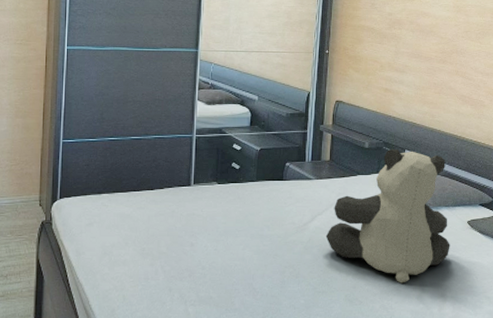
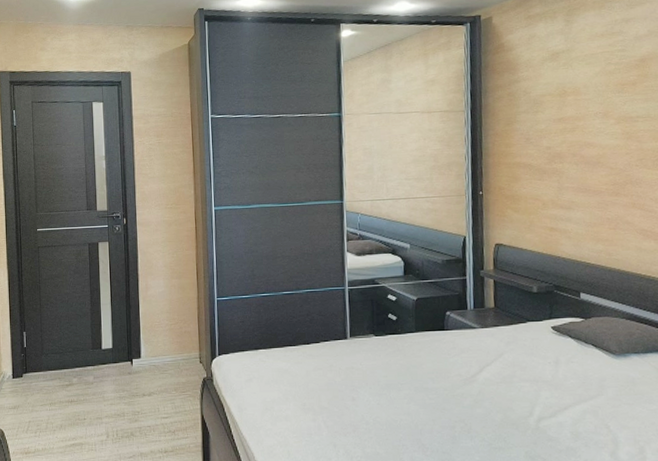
teddy bear: present [325,148,450,283] -> none [497,291,645,439]

